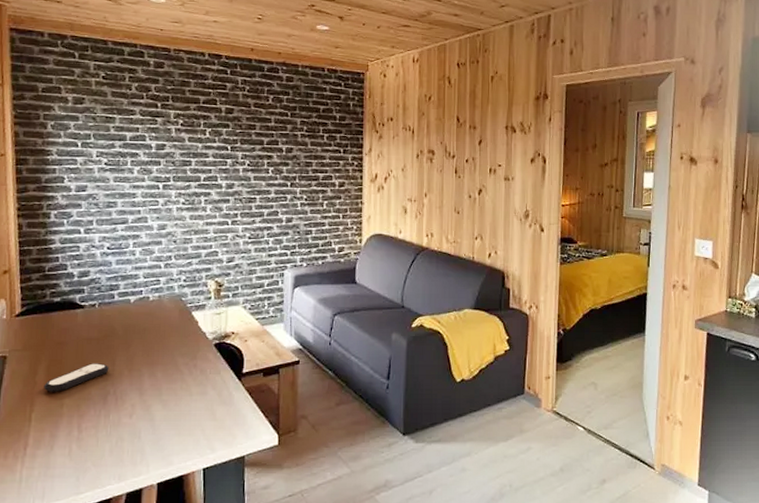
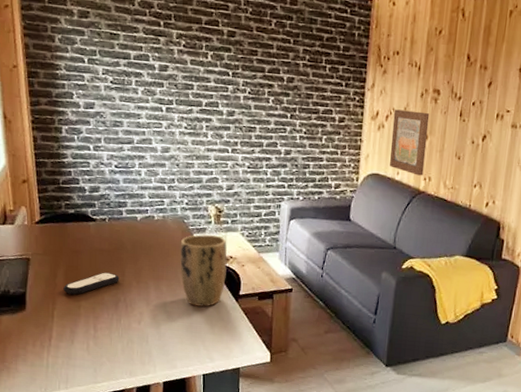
plant pot: none [177,311,229,390] -> present [180,234,227,307]
wall art: none [391,171,427,233] -> present [389,109,430,176]

